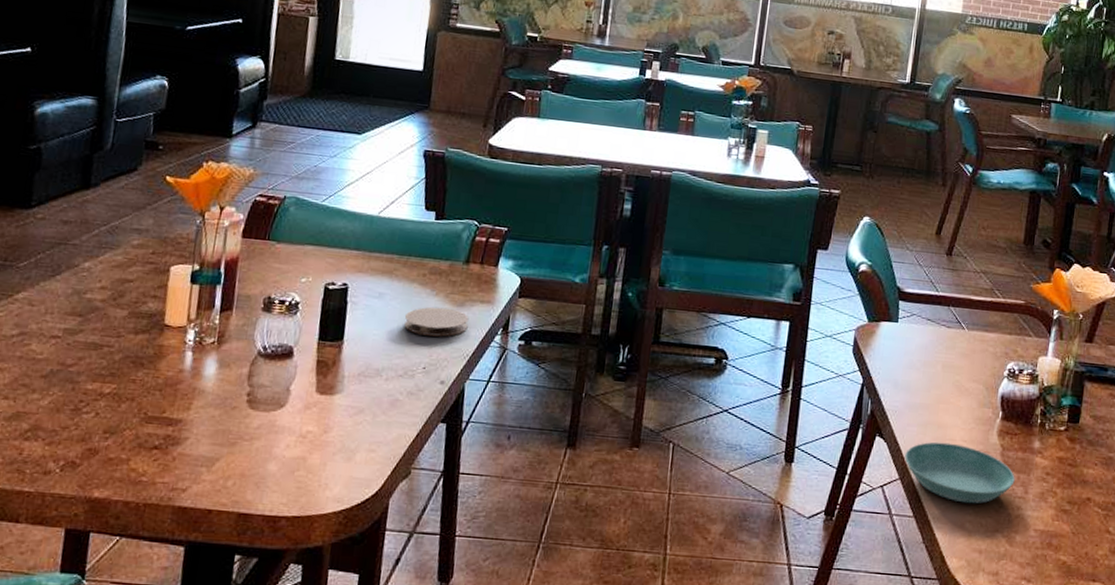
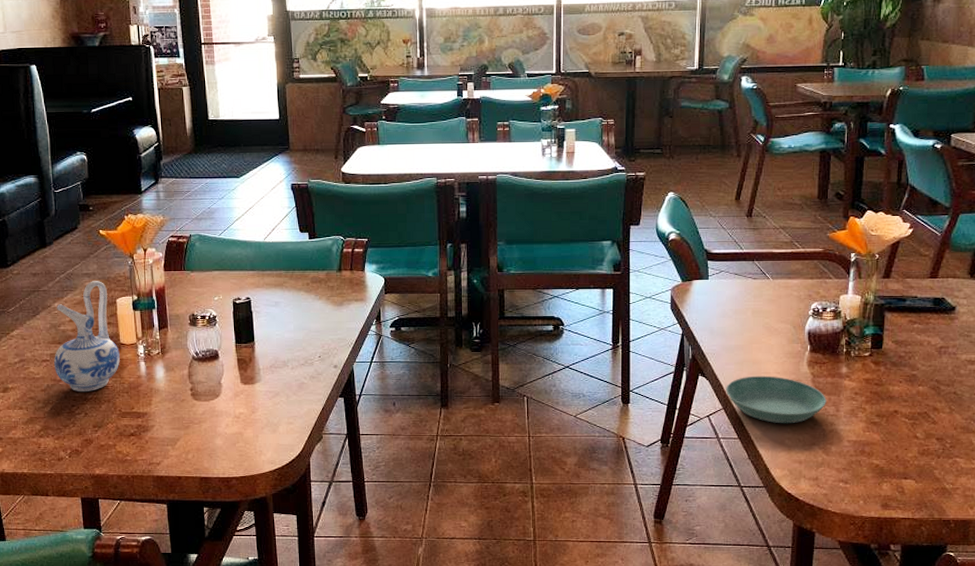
ceramic pitcher: none [66,239,161,384] -> present [54,281,120,391]
coaster: present [404,307,469,337] -> none [298,308,348,331]

